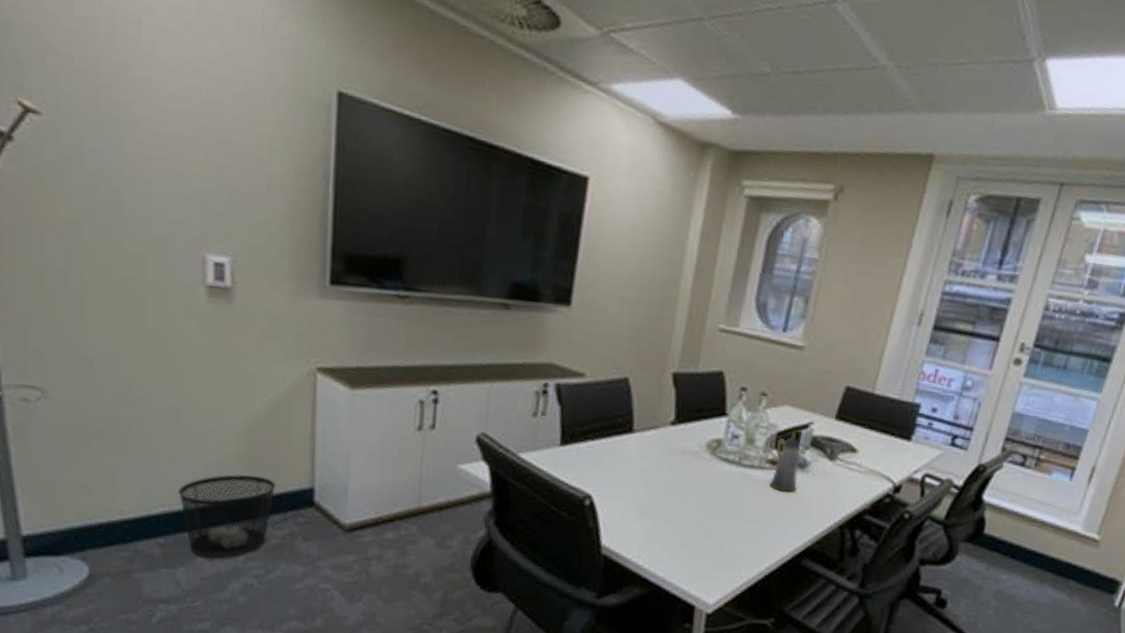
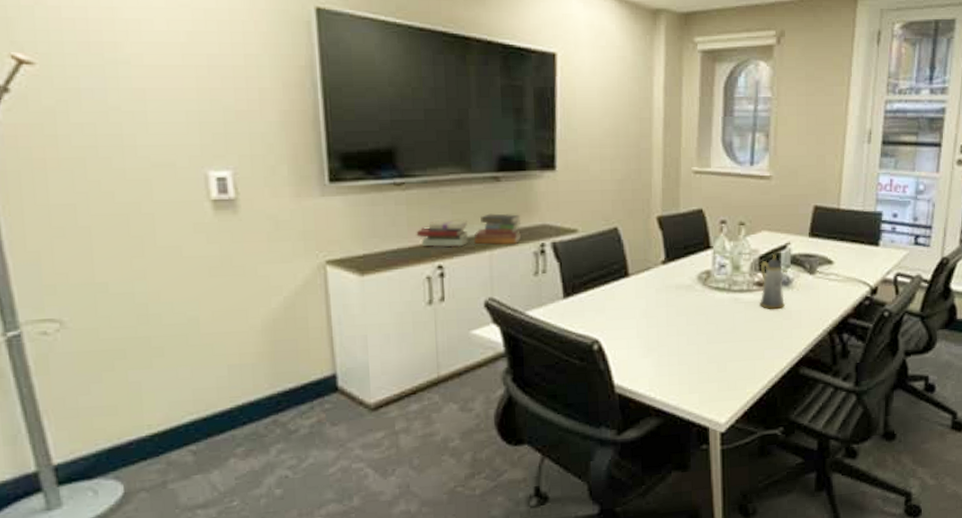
waste bin: present [178,474,275,558] -> none [205,371,299,457]
books: none [414,342,469,374] -> present [416,220,469,248]
books: none [474,342,526,379] -> present [474,213,521,246]

